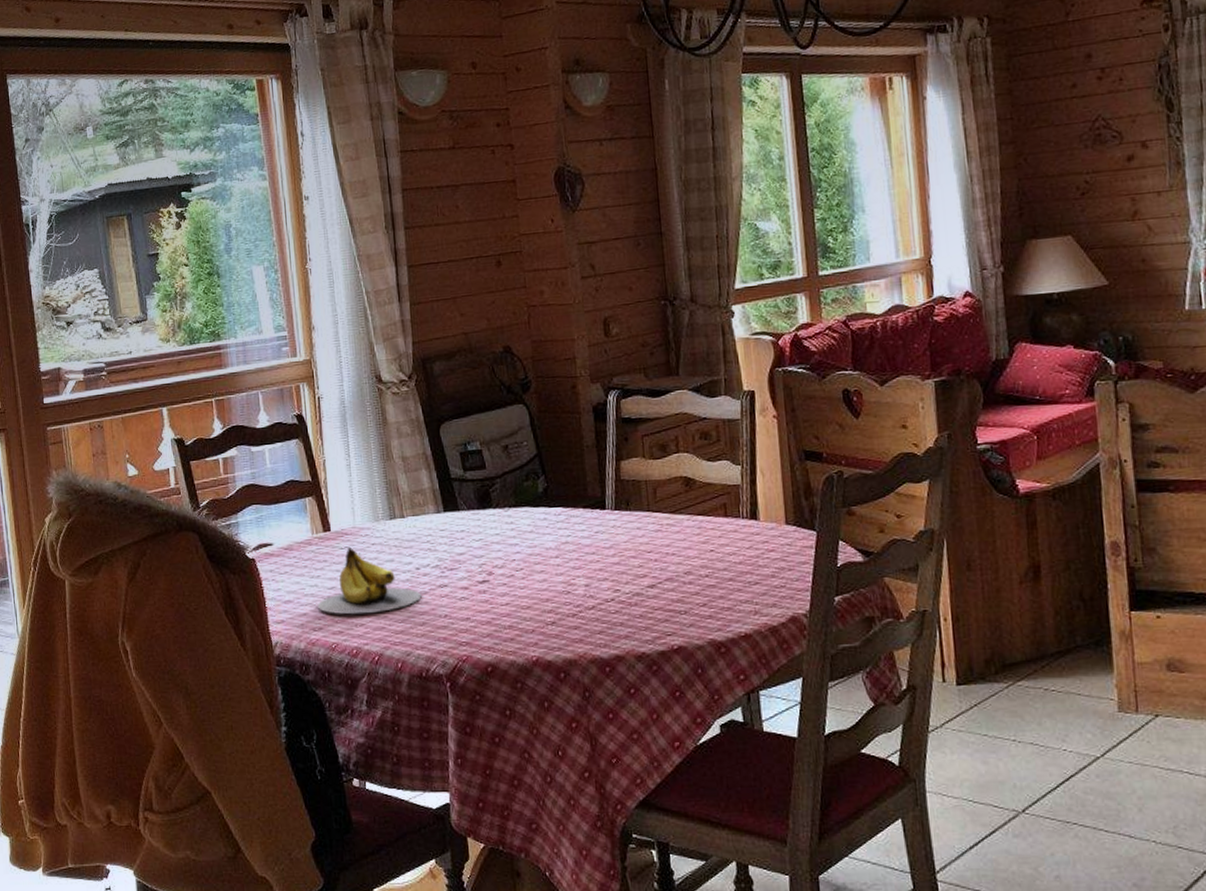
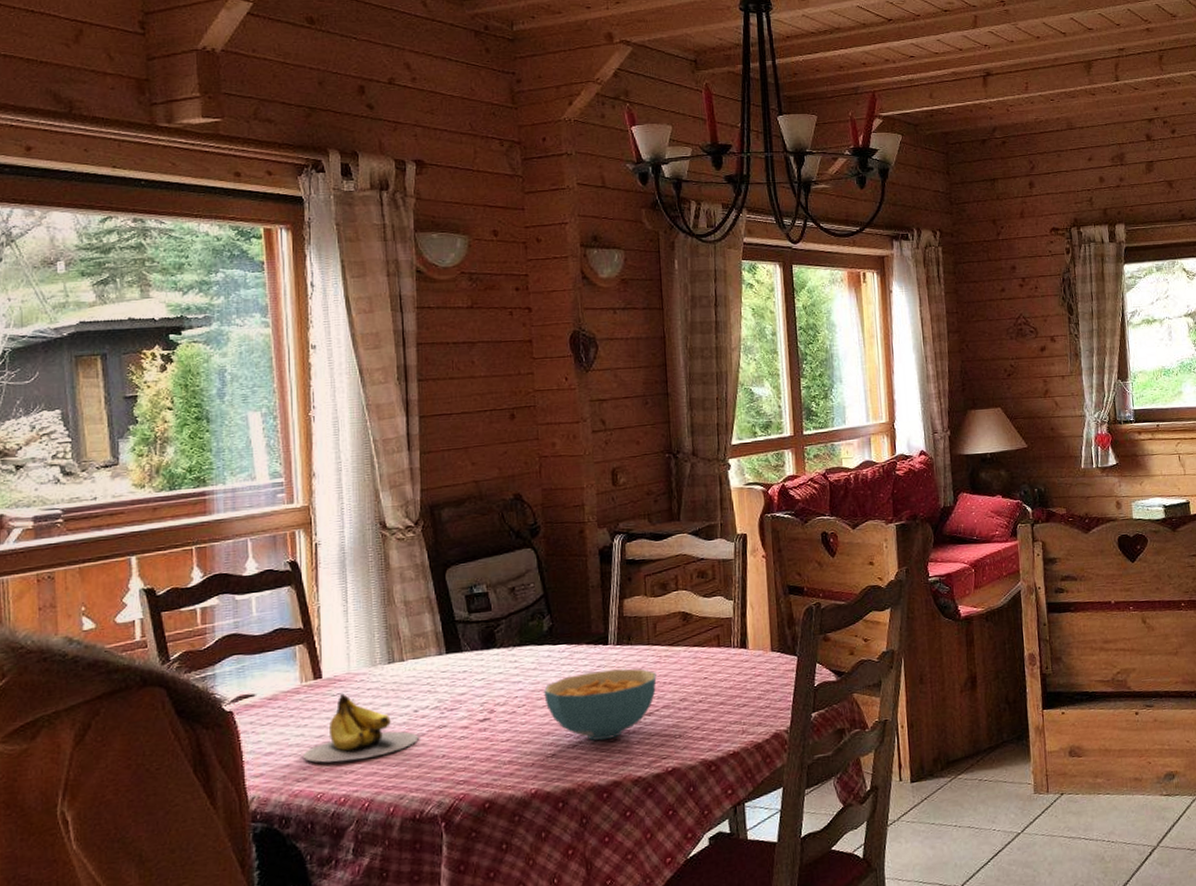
cereal bowl: none [541,536,659,611] -> present [544,668,657,741]

